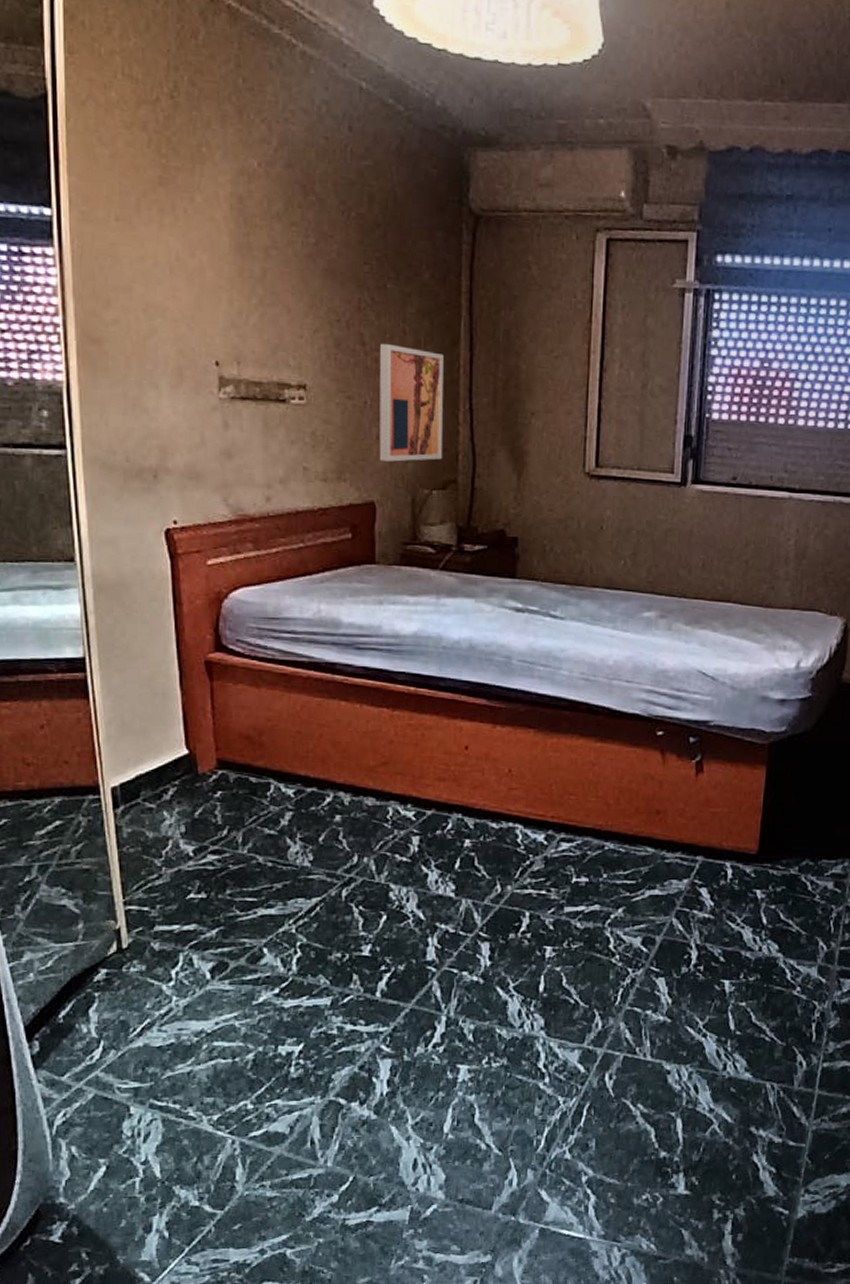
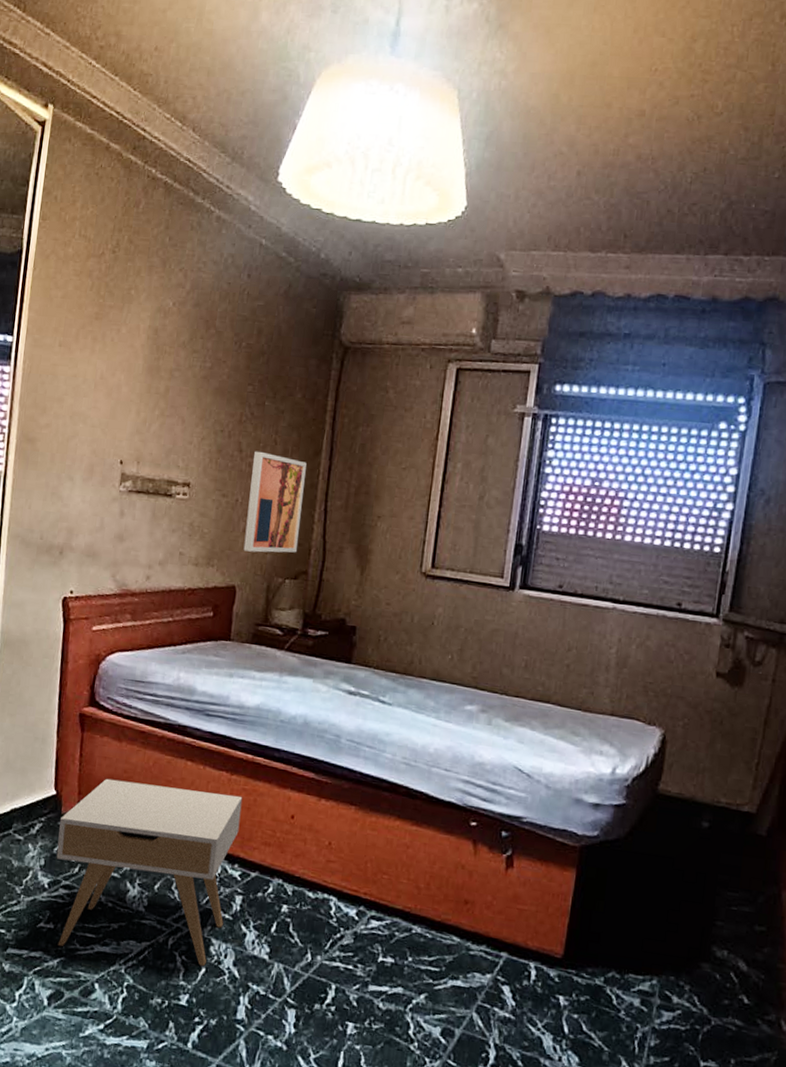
nightstand: none [198,729,409,915] -> present [56,778,243,967]

